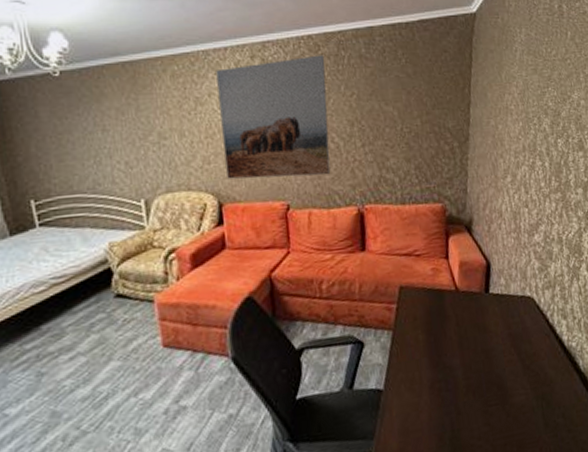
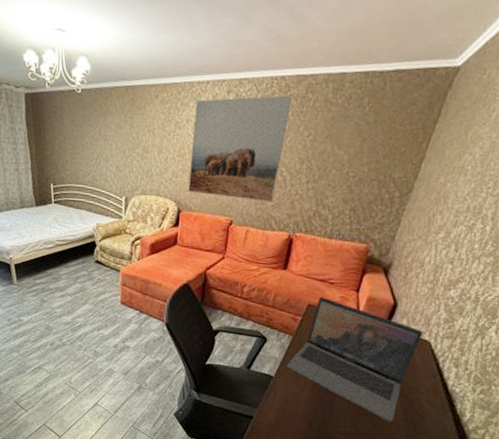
laptop: none [394,273,525,406] -> present [286,296,423,422]

